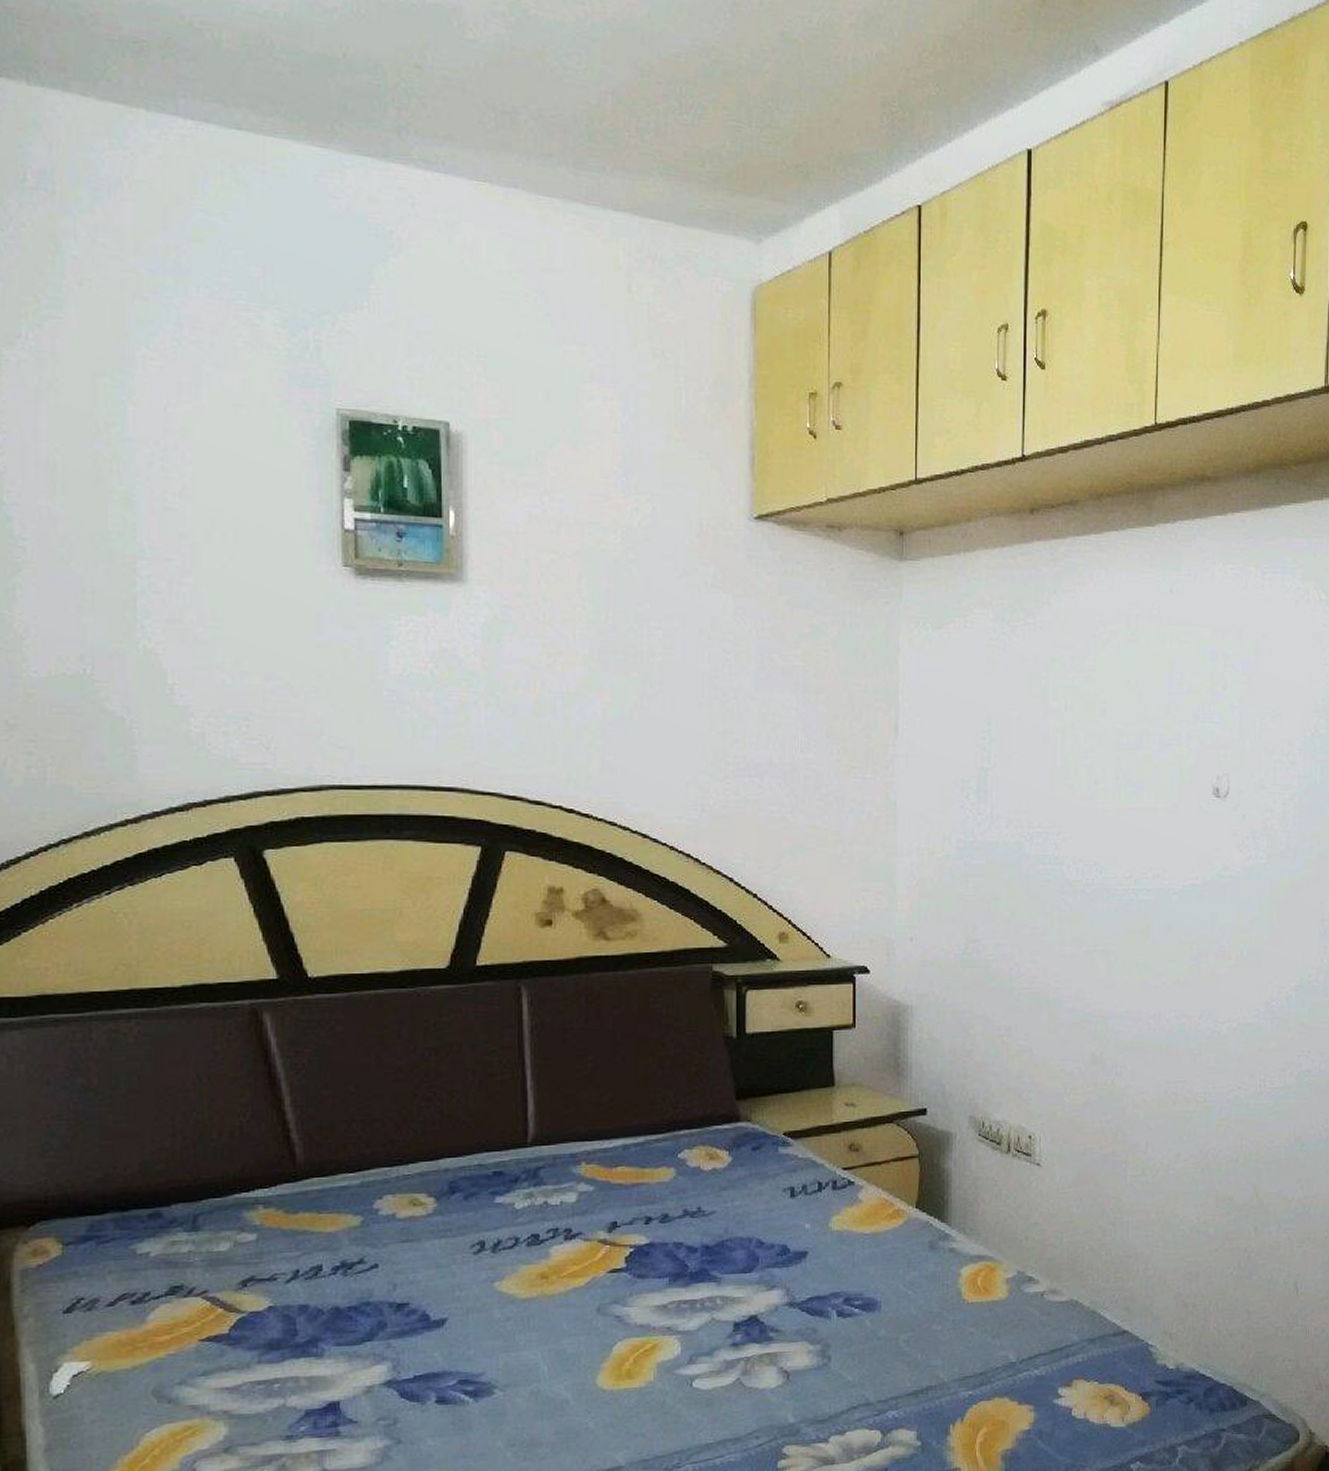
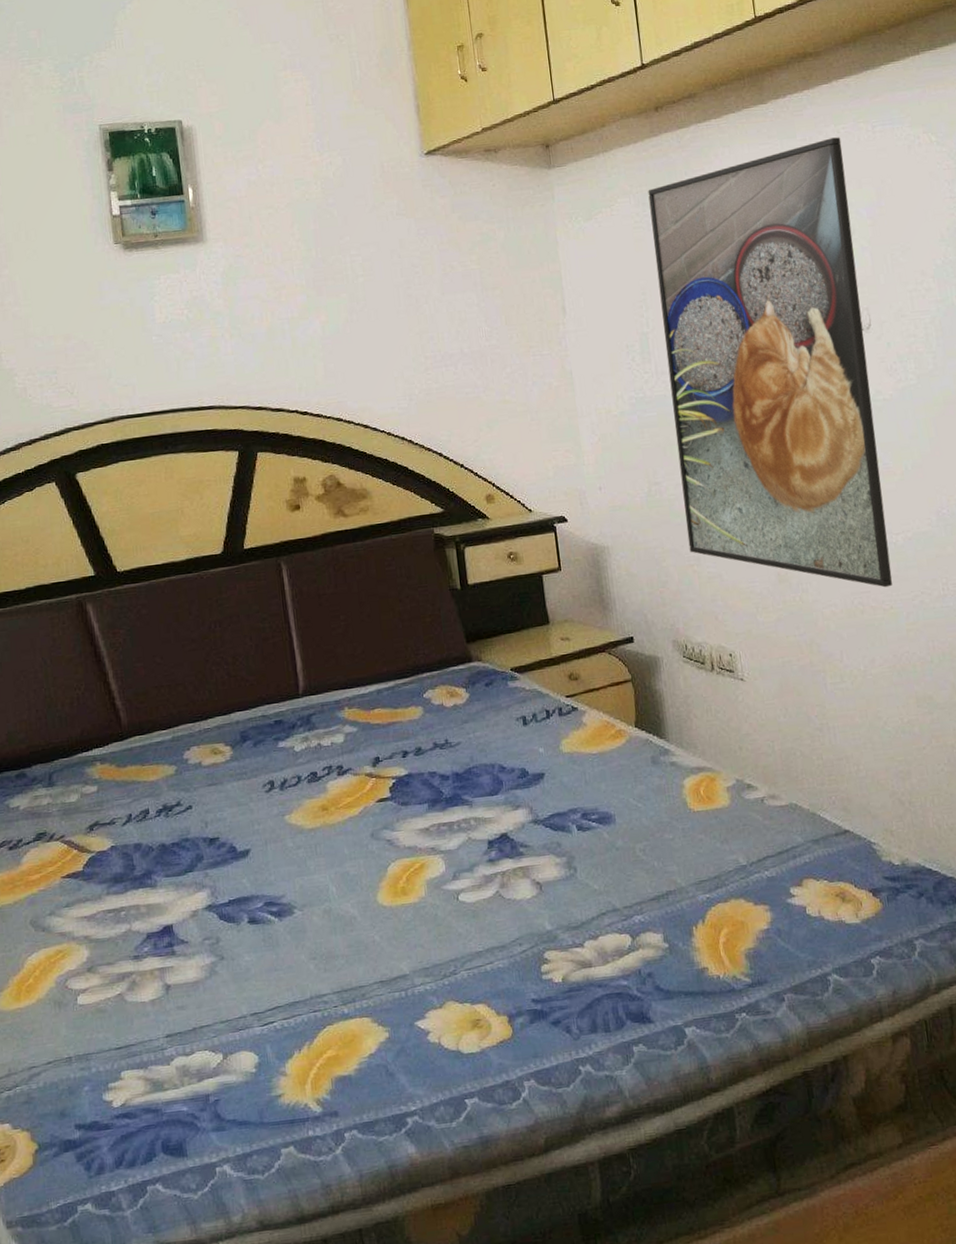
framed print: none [1001,577,1227,1079] -> present [648,137,893,588]

